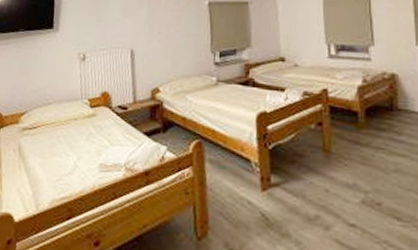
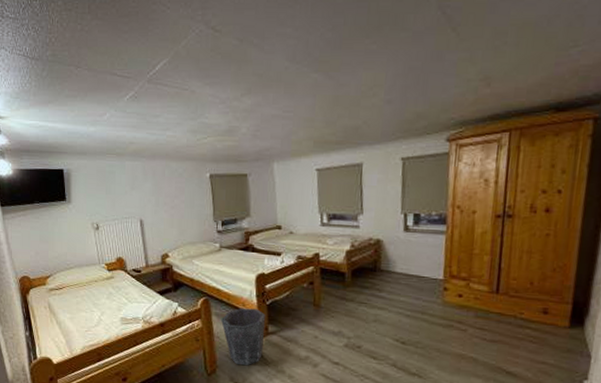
waste bin: none [216,153,268,228] -> present [221,308,266,366]

